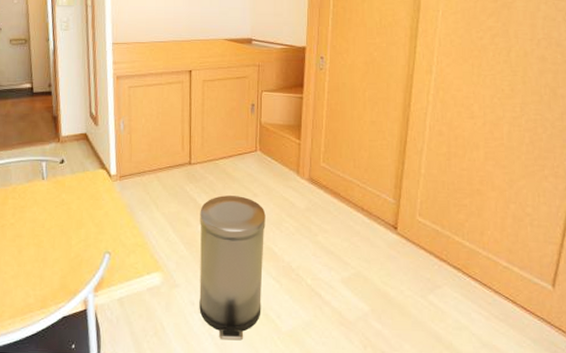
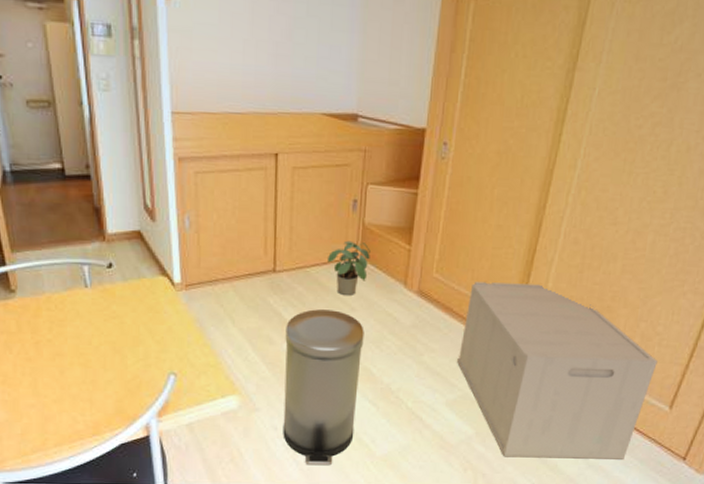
potted plant: none [233,137,267,183] -> present [328,240,371,295]
storage box: none [348,170,532,339] -> present [457,282,658,459]

